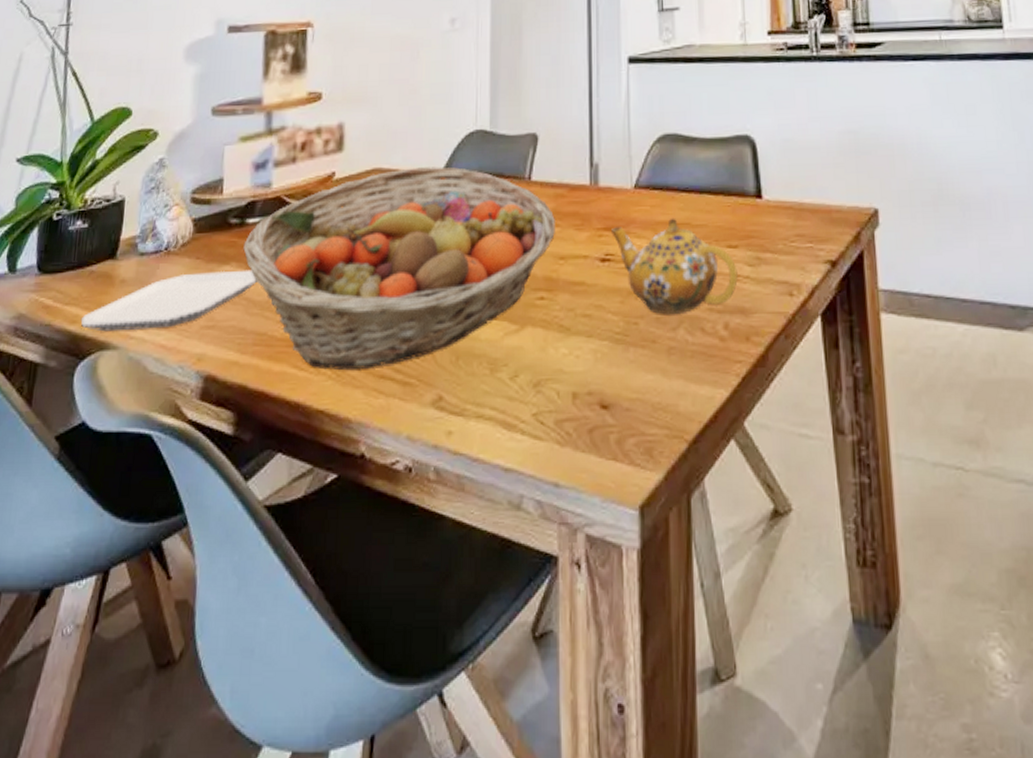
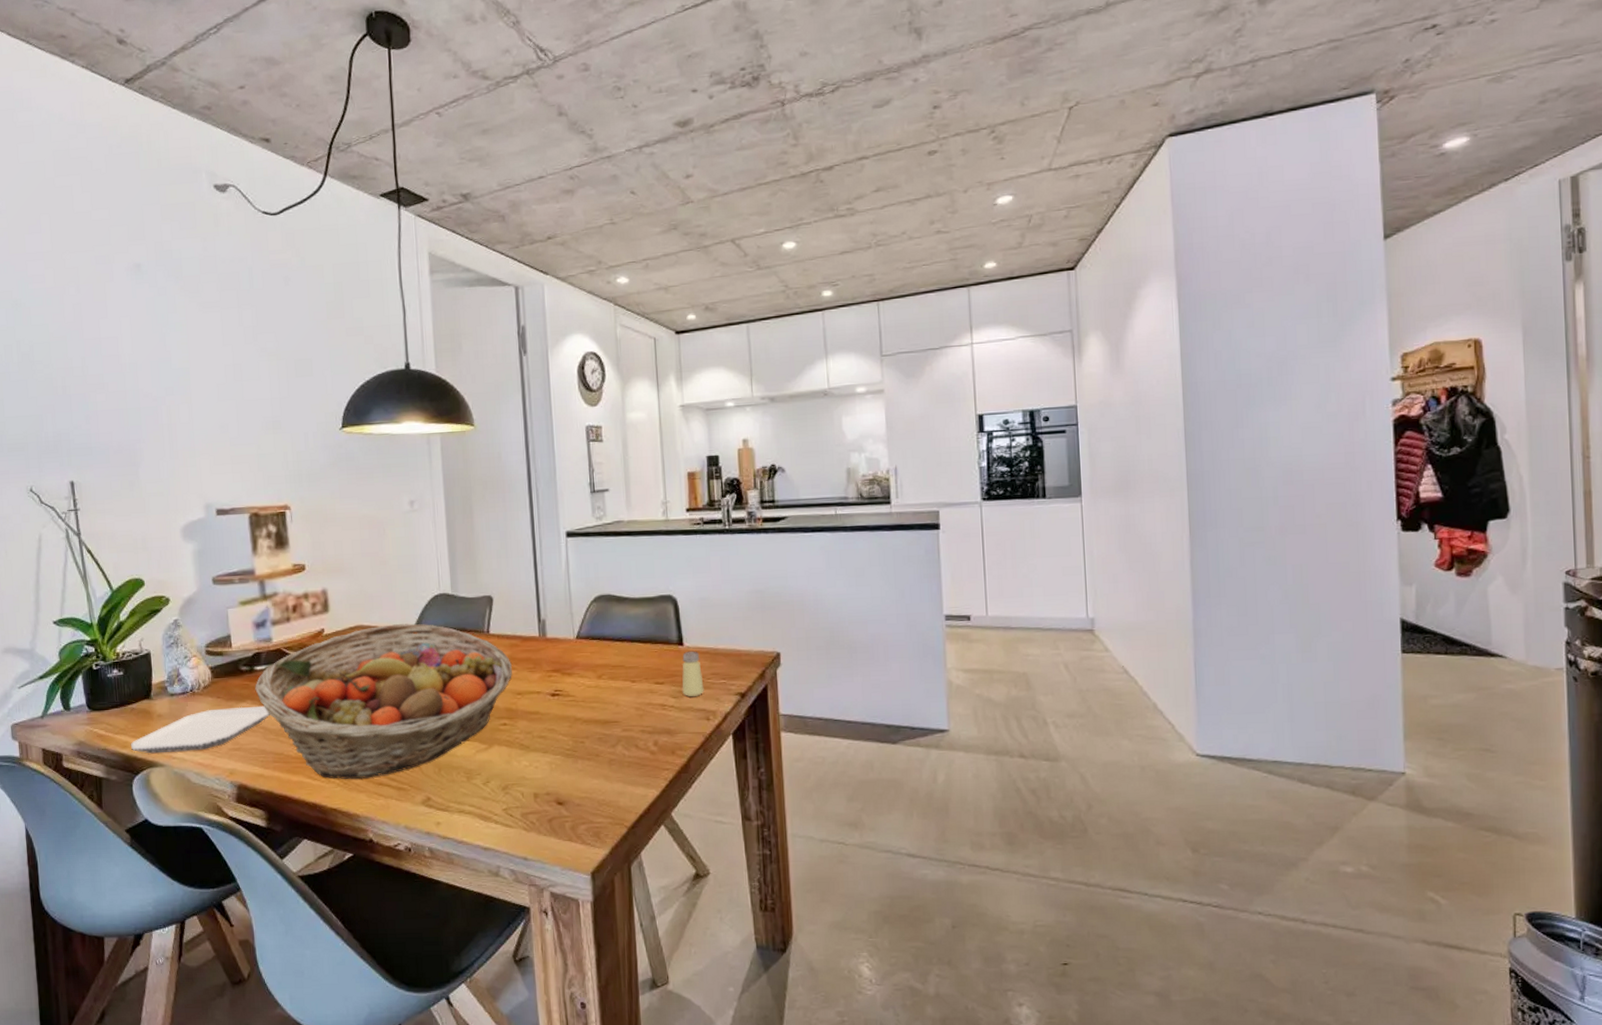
teapot: present [612,218,738,315] -> none [559,661,664,736]
saltshaker: none [759,205,787,266] -> present [682,650,704,697]

